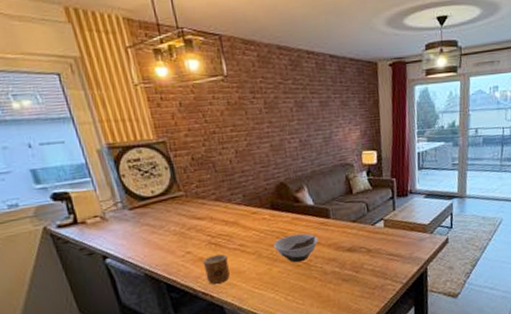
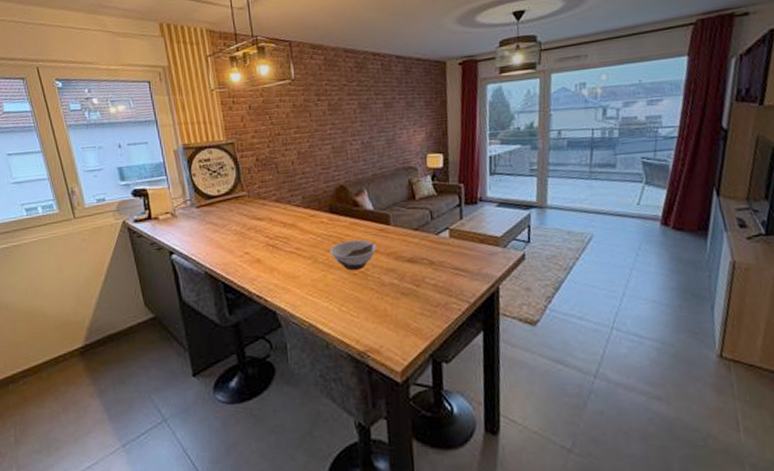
cup: present [202,253,230,285] -> none [259,256,285,288]

